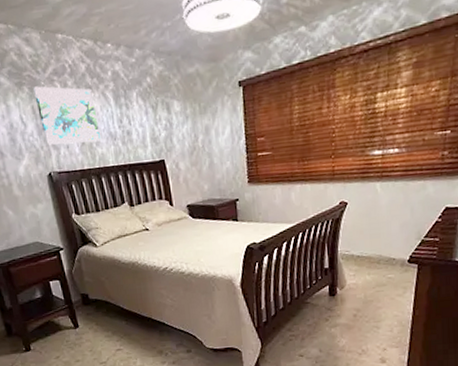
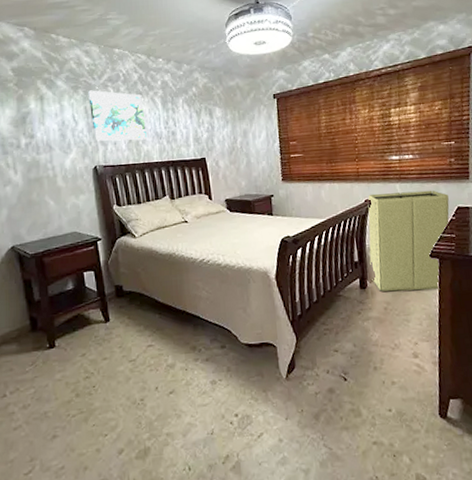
laundry hamper: none [341,188,437,299] -> present [368,190,450,292]

